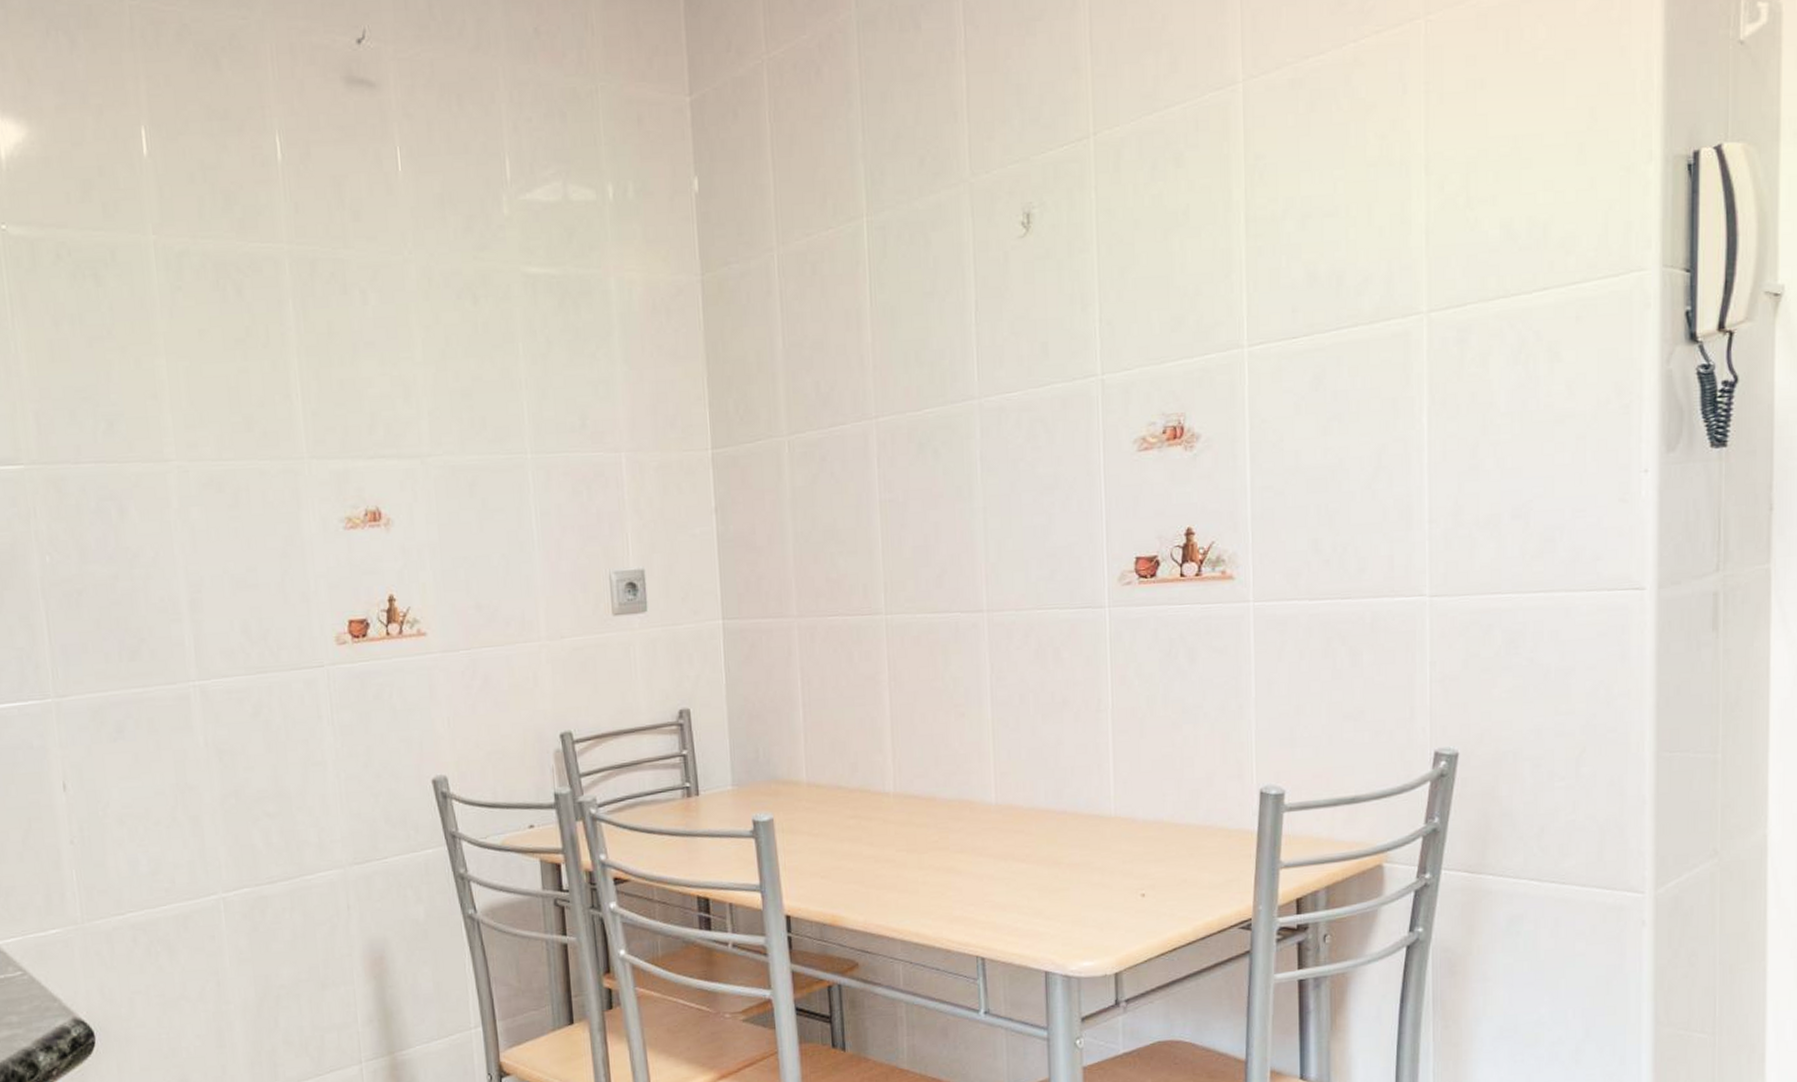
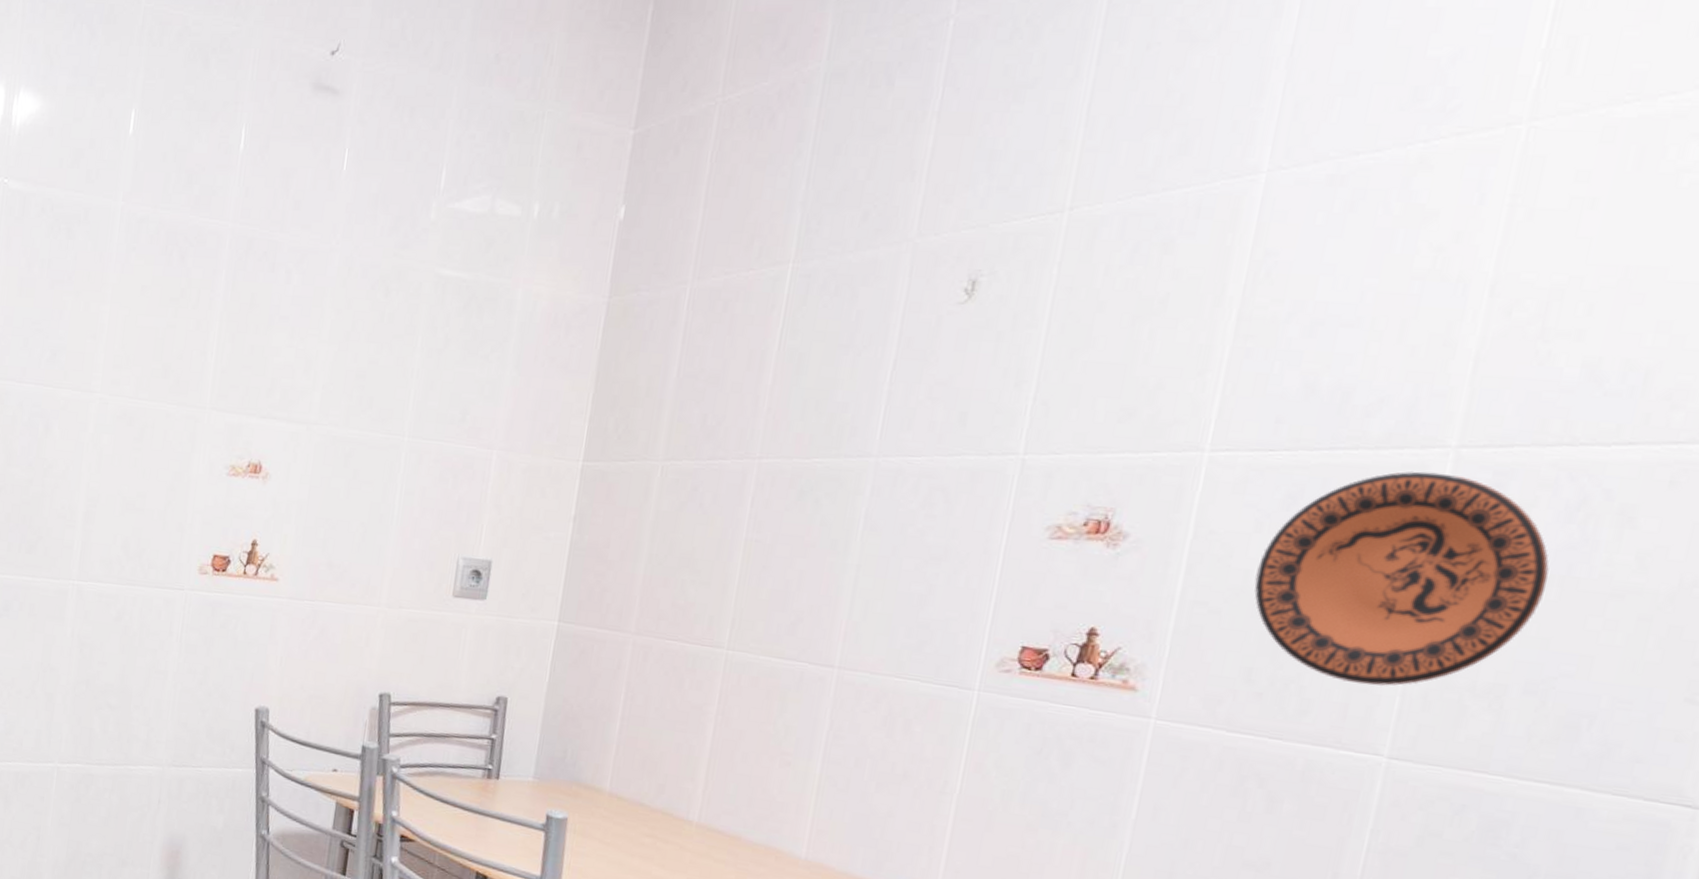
decorative plate: none [1304,337,1511,536] -> present [1254,471,1549,686]

